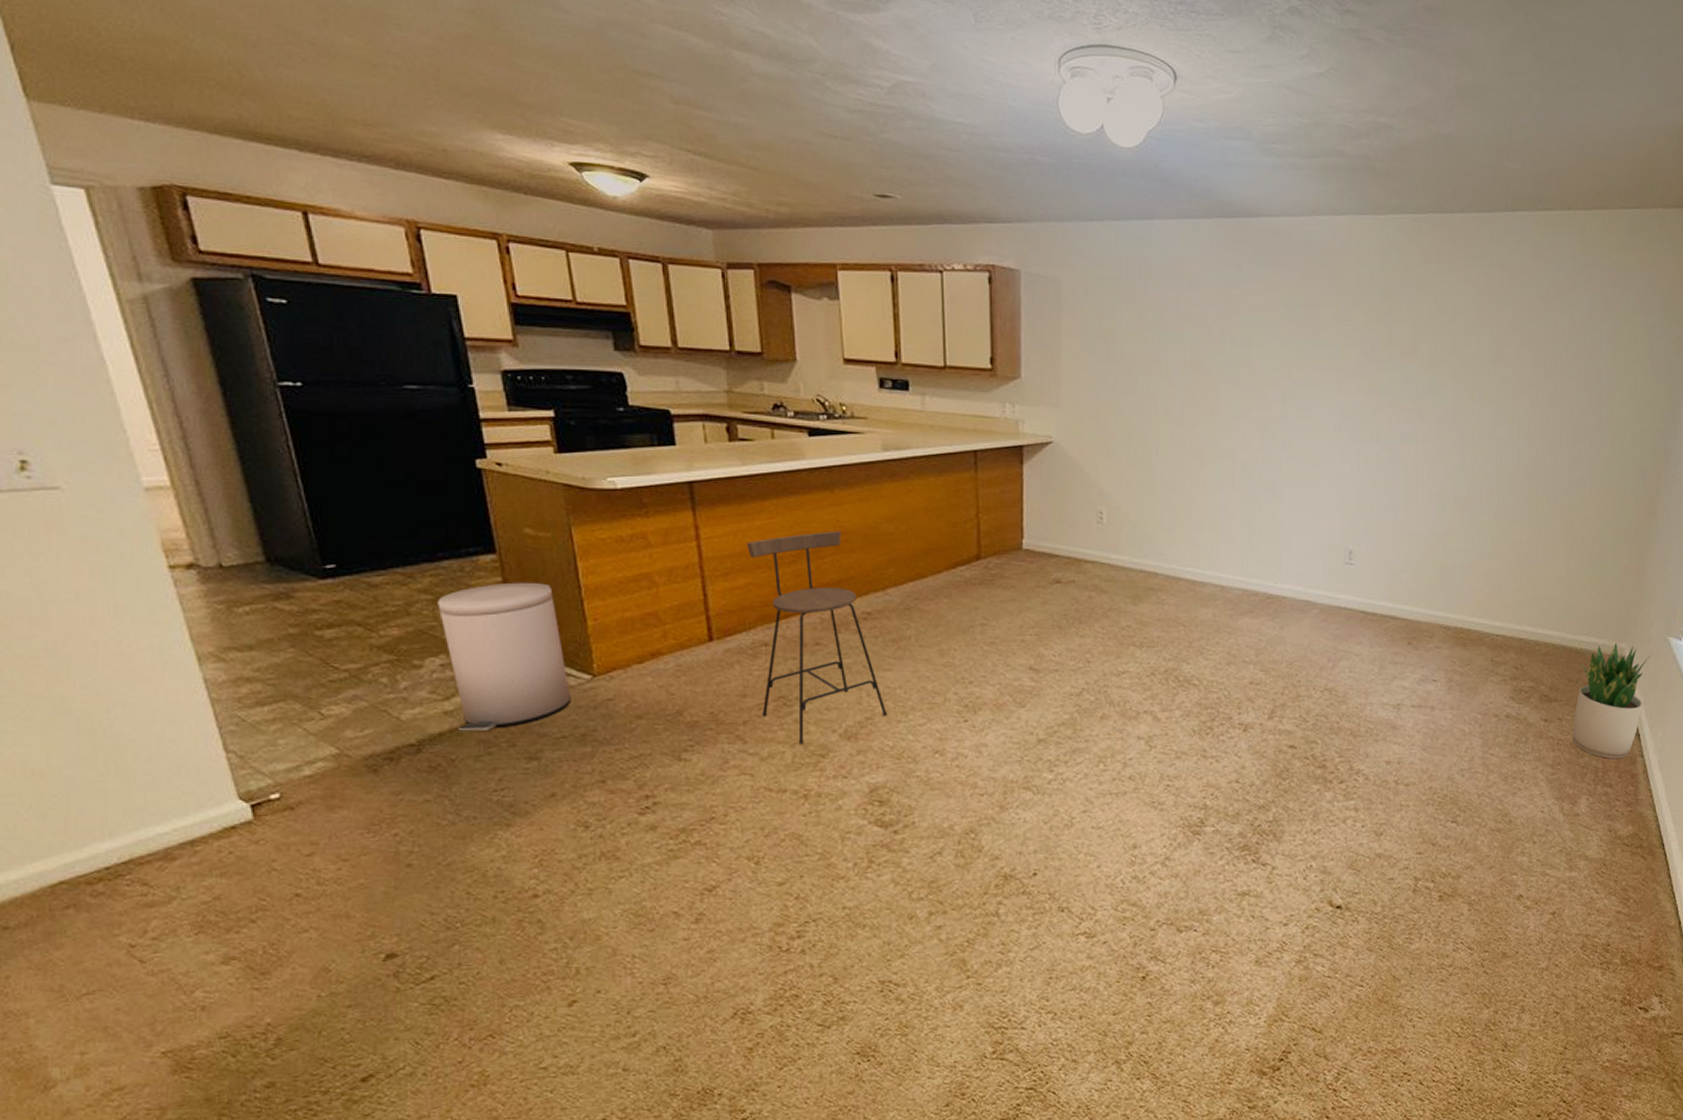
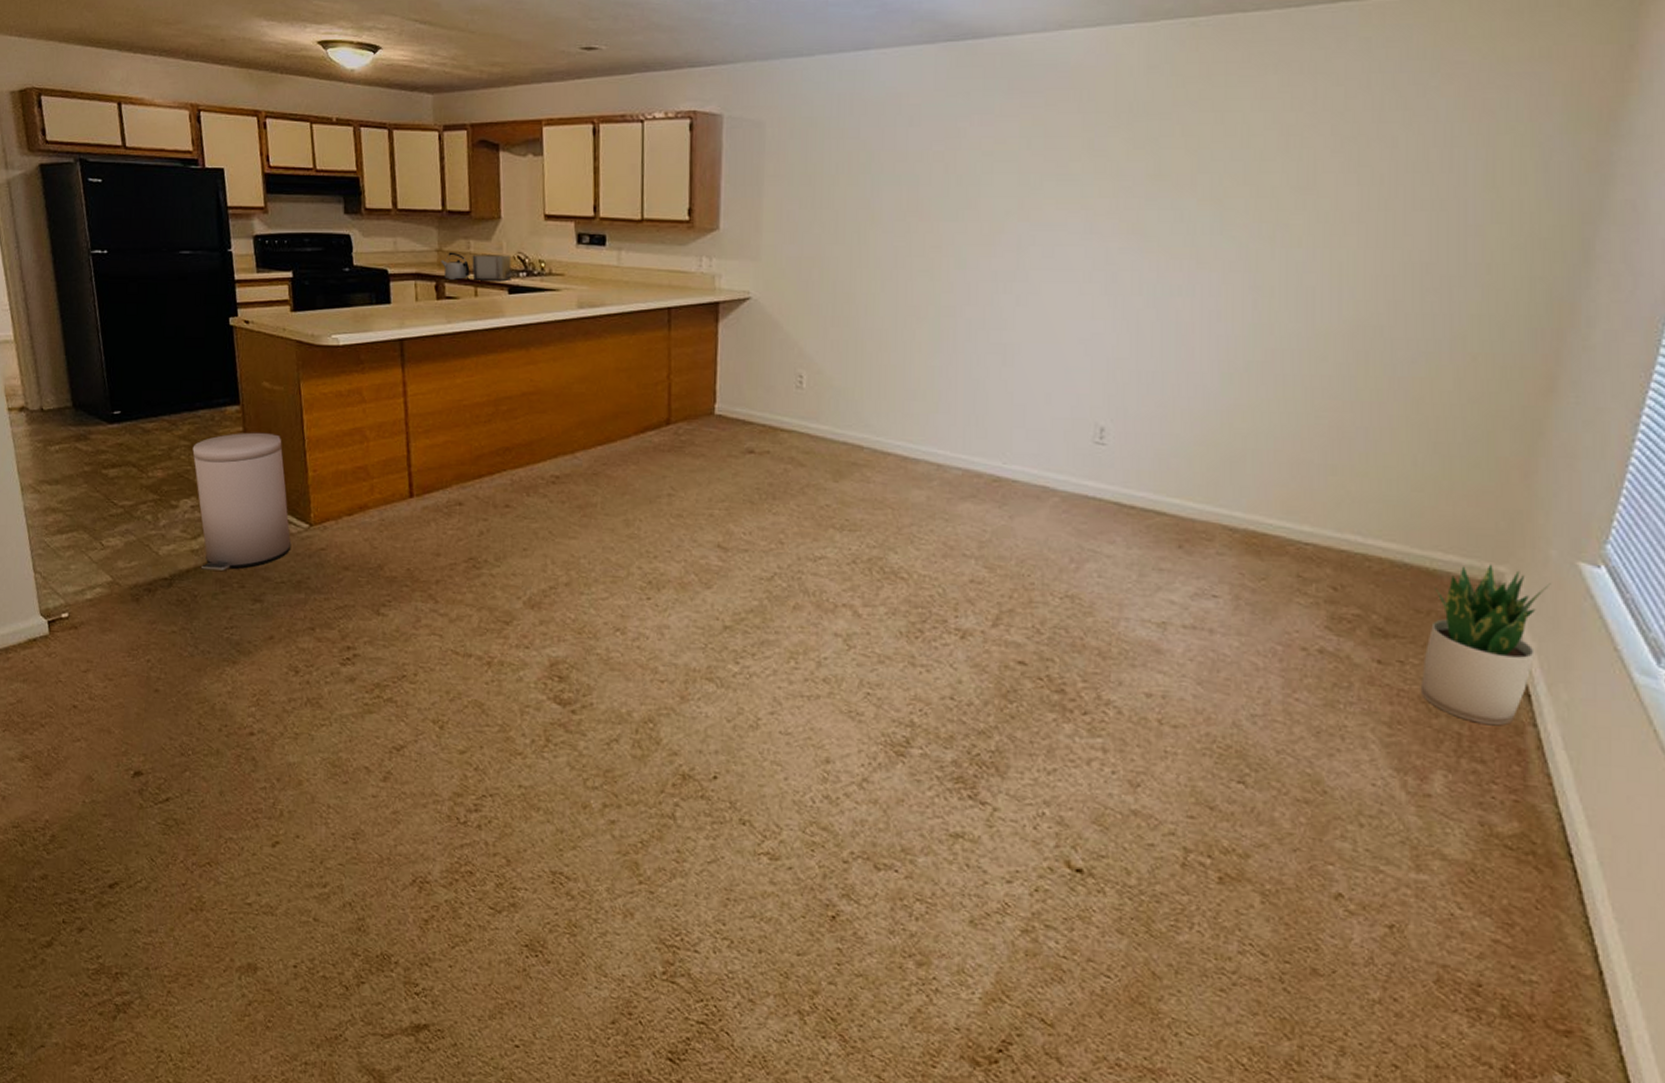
kettle: none [731,393,765,422] -> present [441,252,470,280]
bar stool: present [746,531,888,744] -> none [447,390,571,609]
toaster: none [766,397,812,424] -> present [472,255,512,282]

